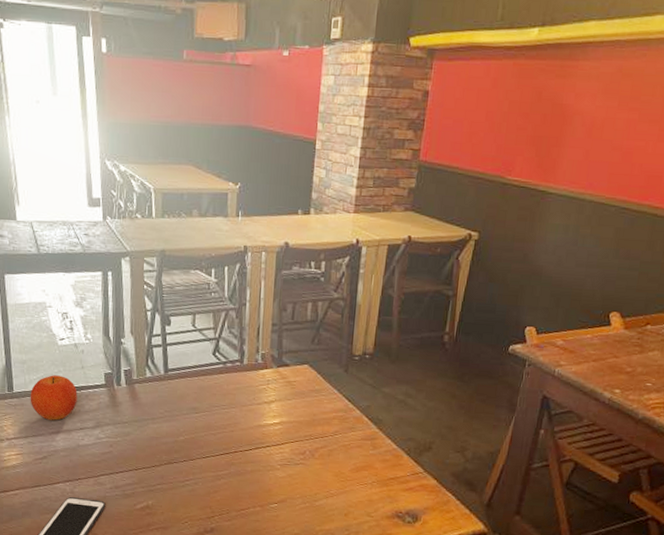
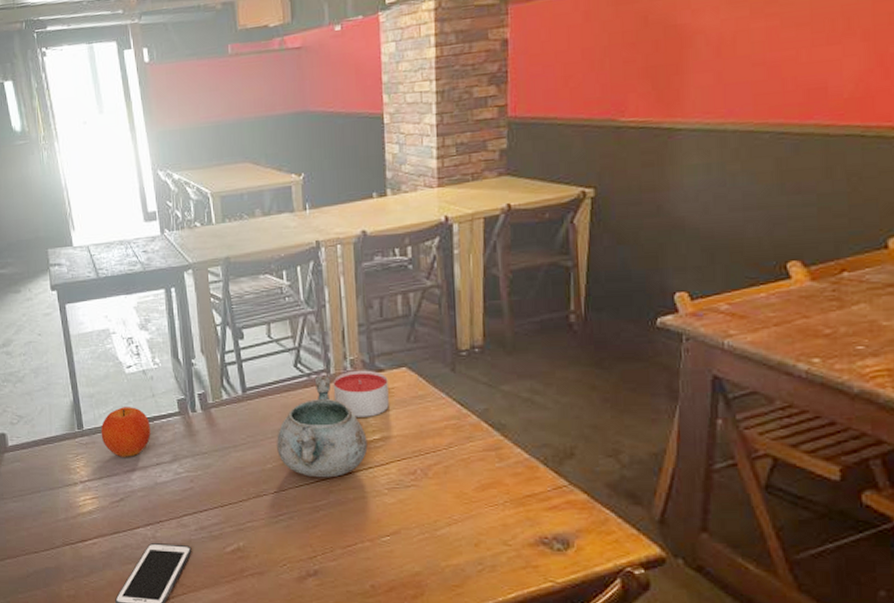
decorative bowl: none [190,364,268,453] -> present [277,375,368,478]
candle: none [244,363,292,404] -> present [333,370,389,417]

